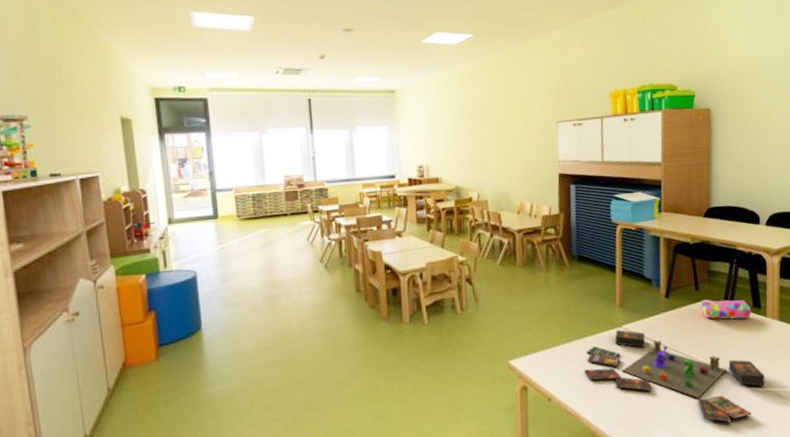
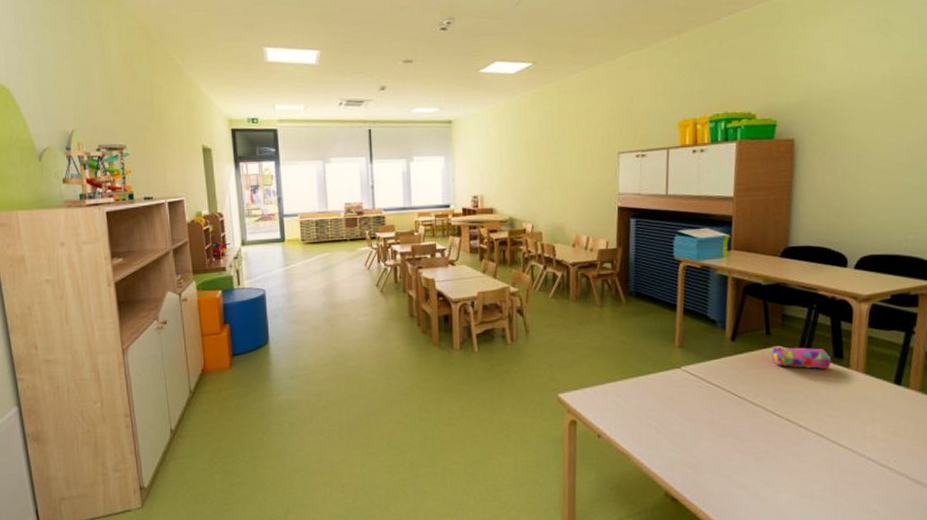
board game: present [585,330,765,423] -> none [638,371,844,478]

